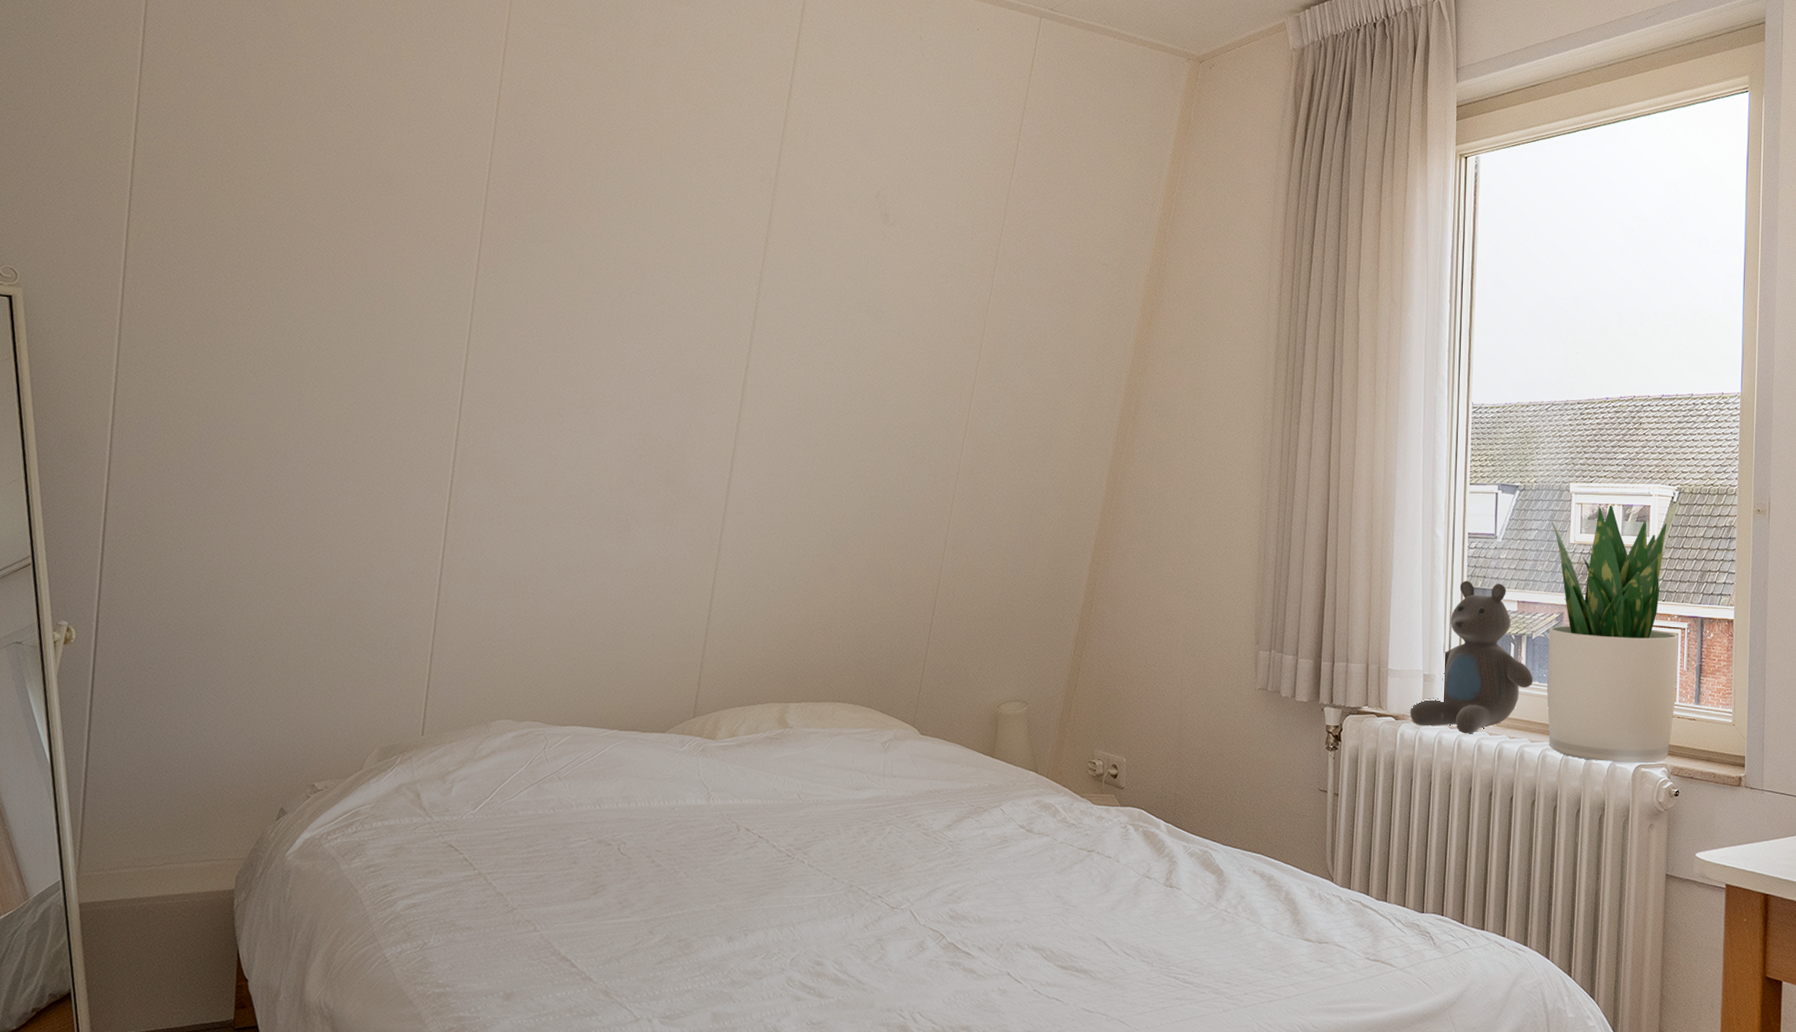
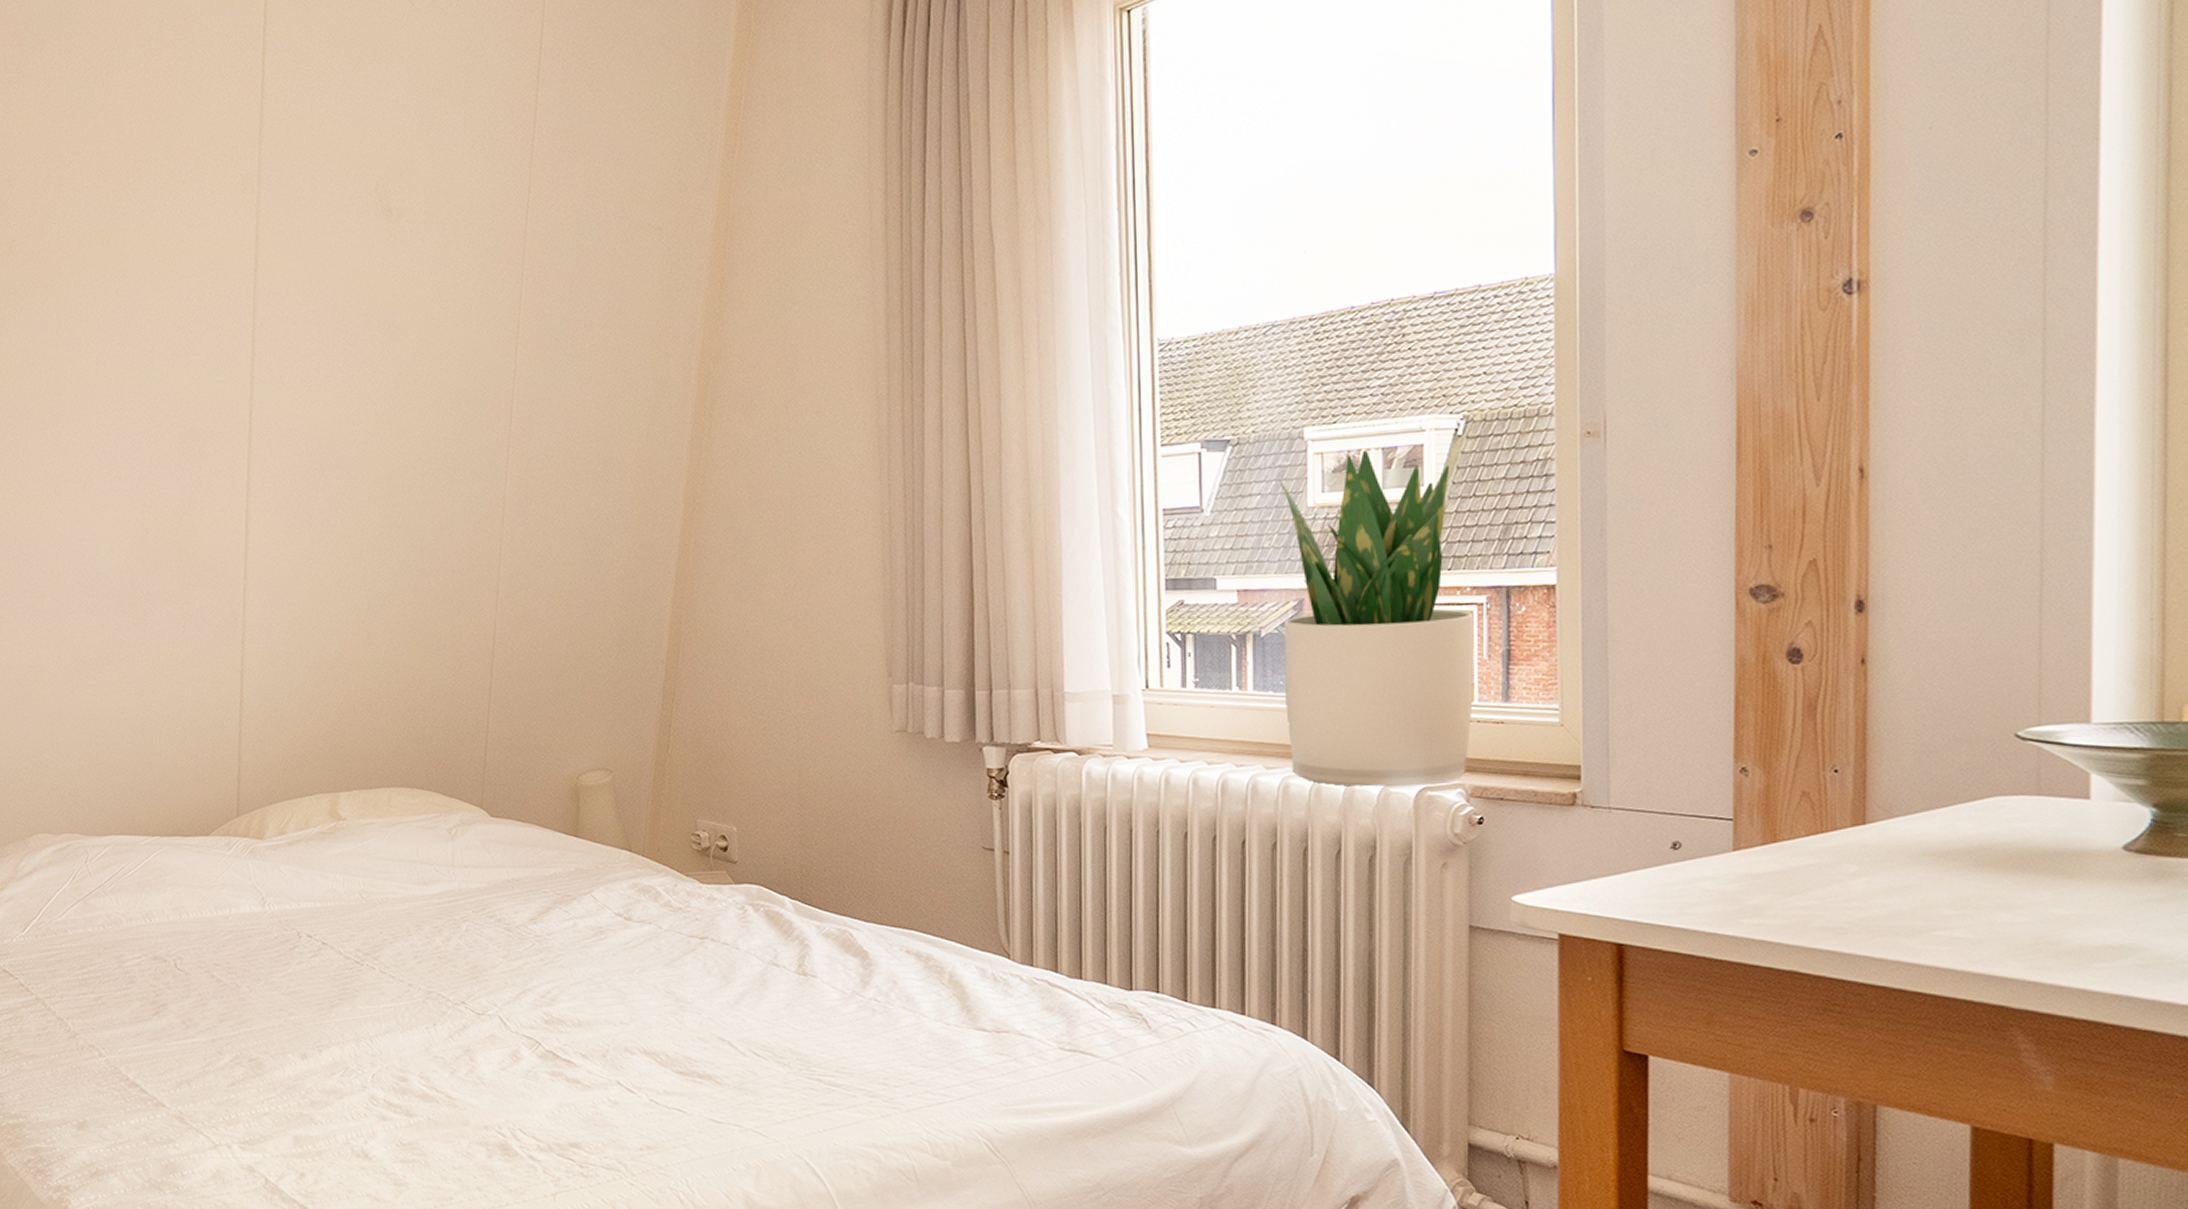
stuffed animal: present [1409,580,1534,734] -> none [1097,569,1266,766]

